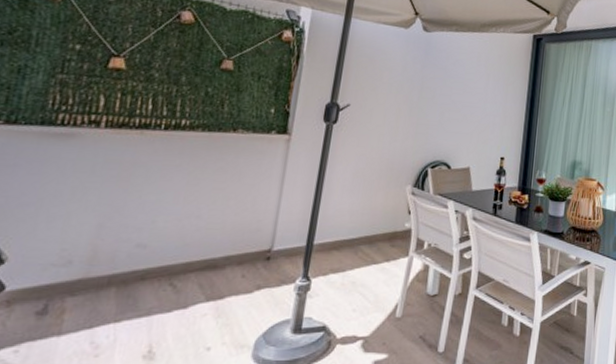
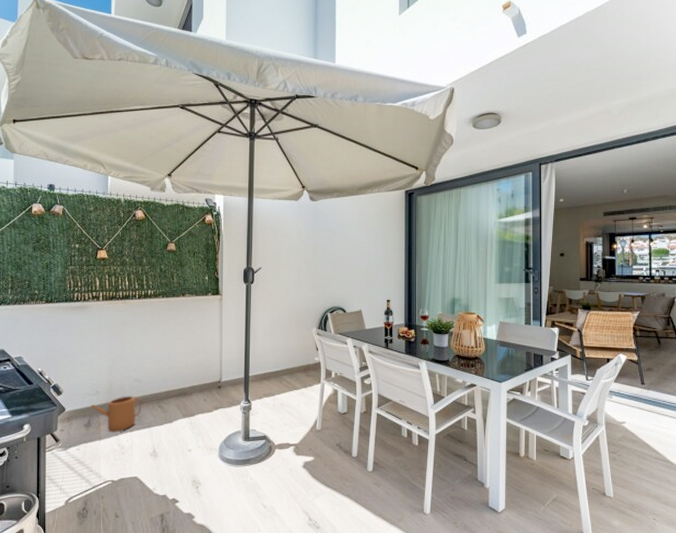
watering can: none [53,268,143,322] -> present [91,396,142,432]

